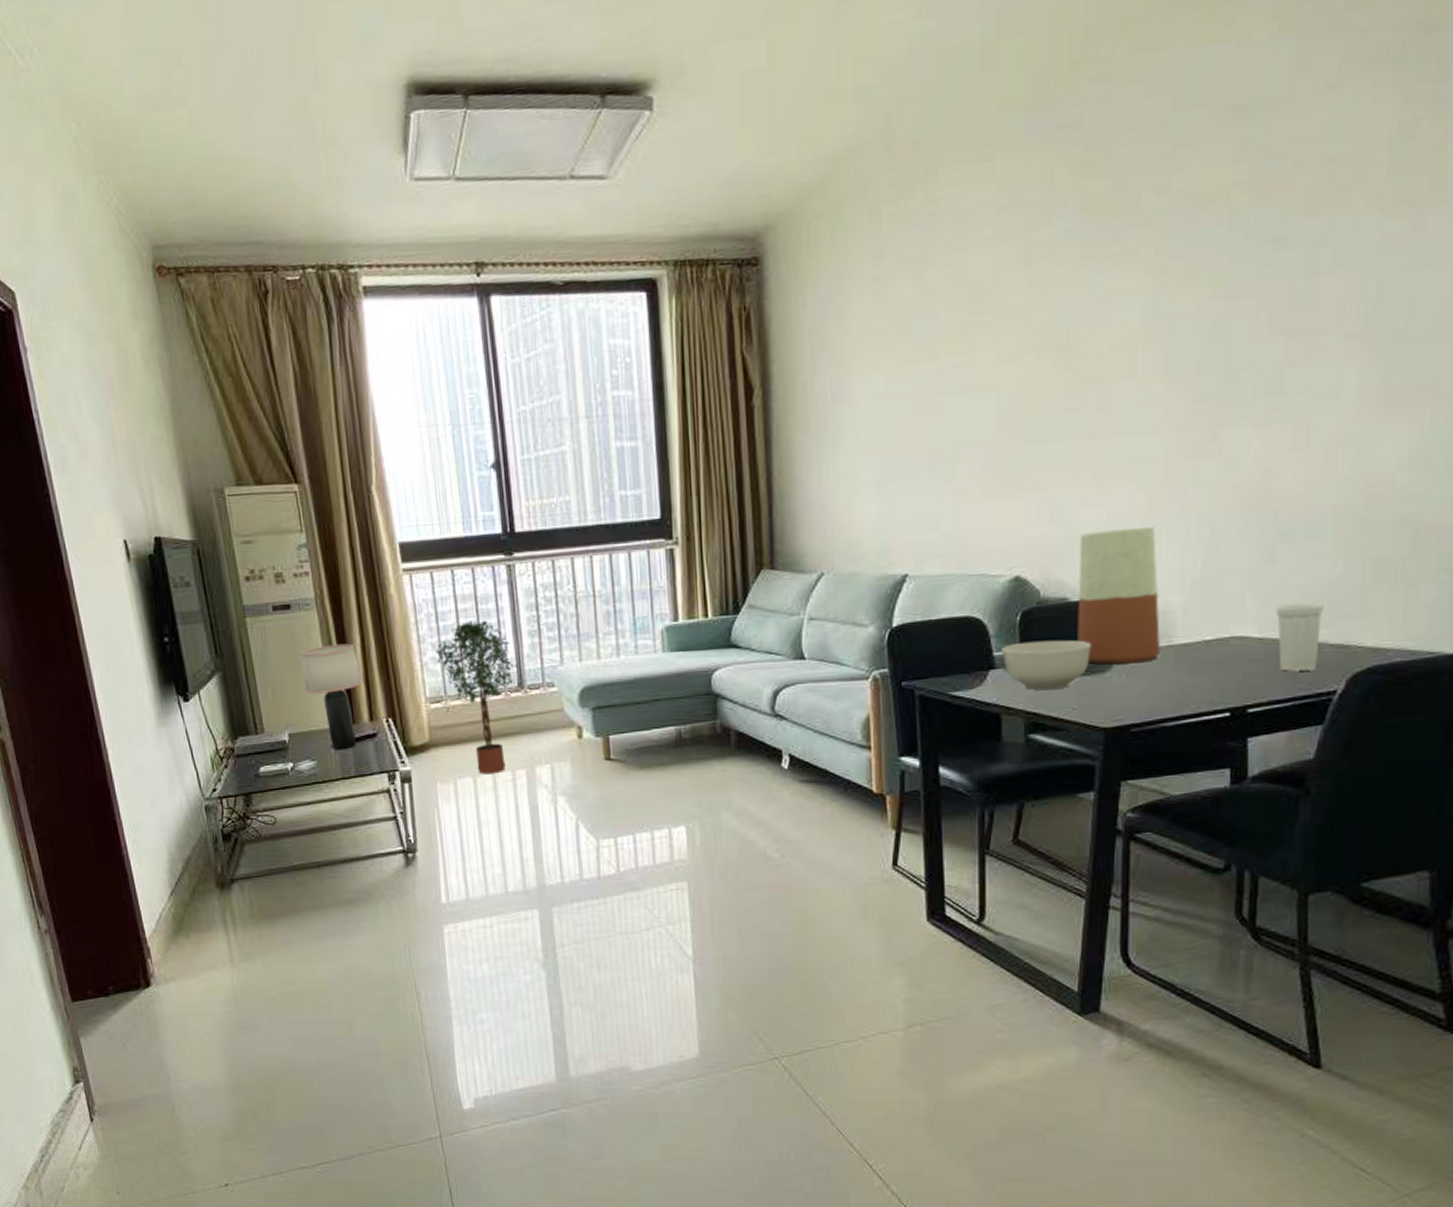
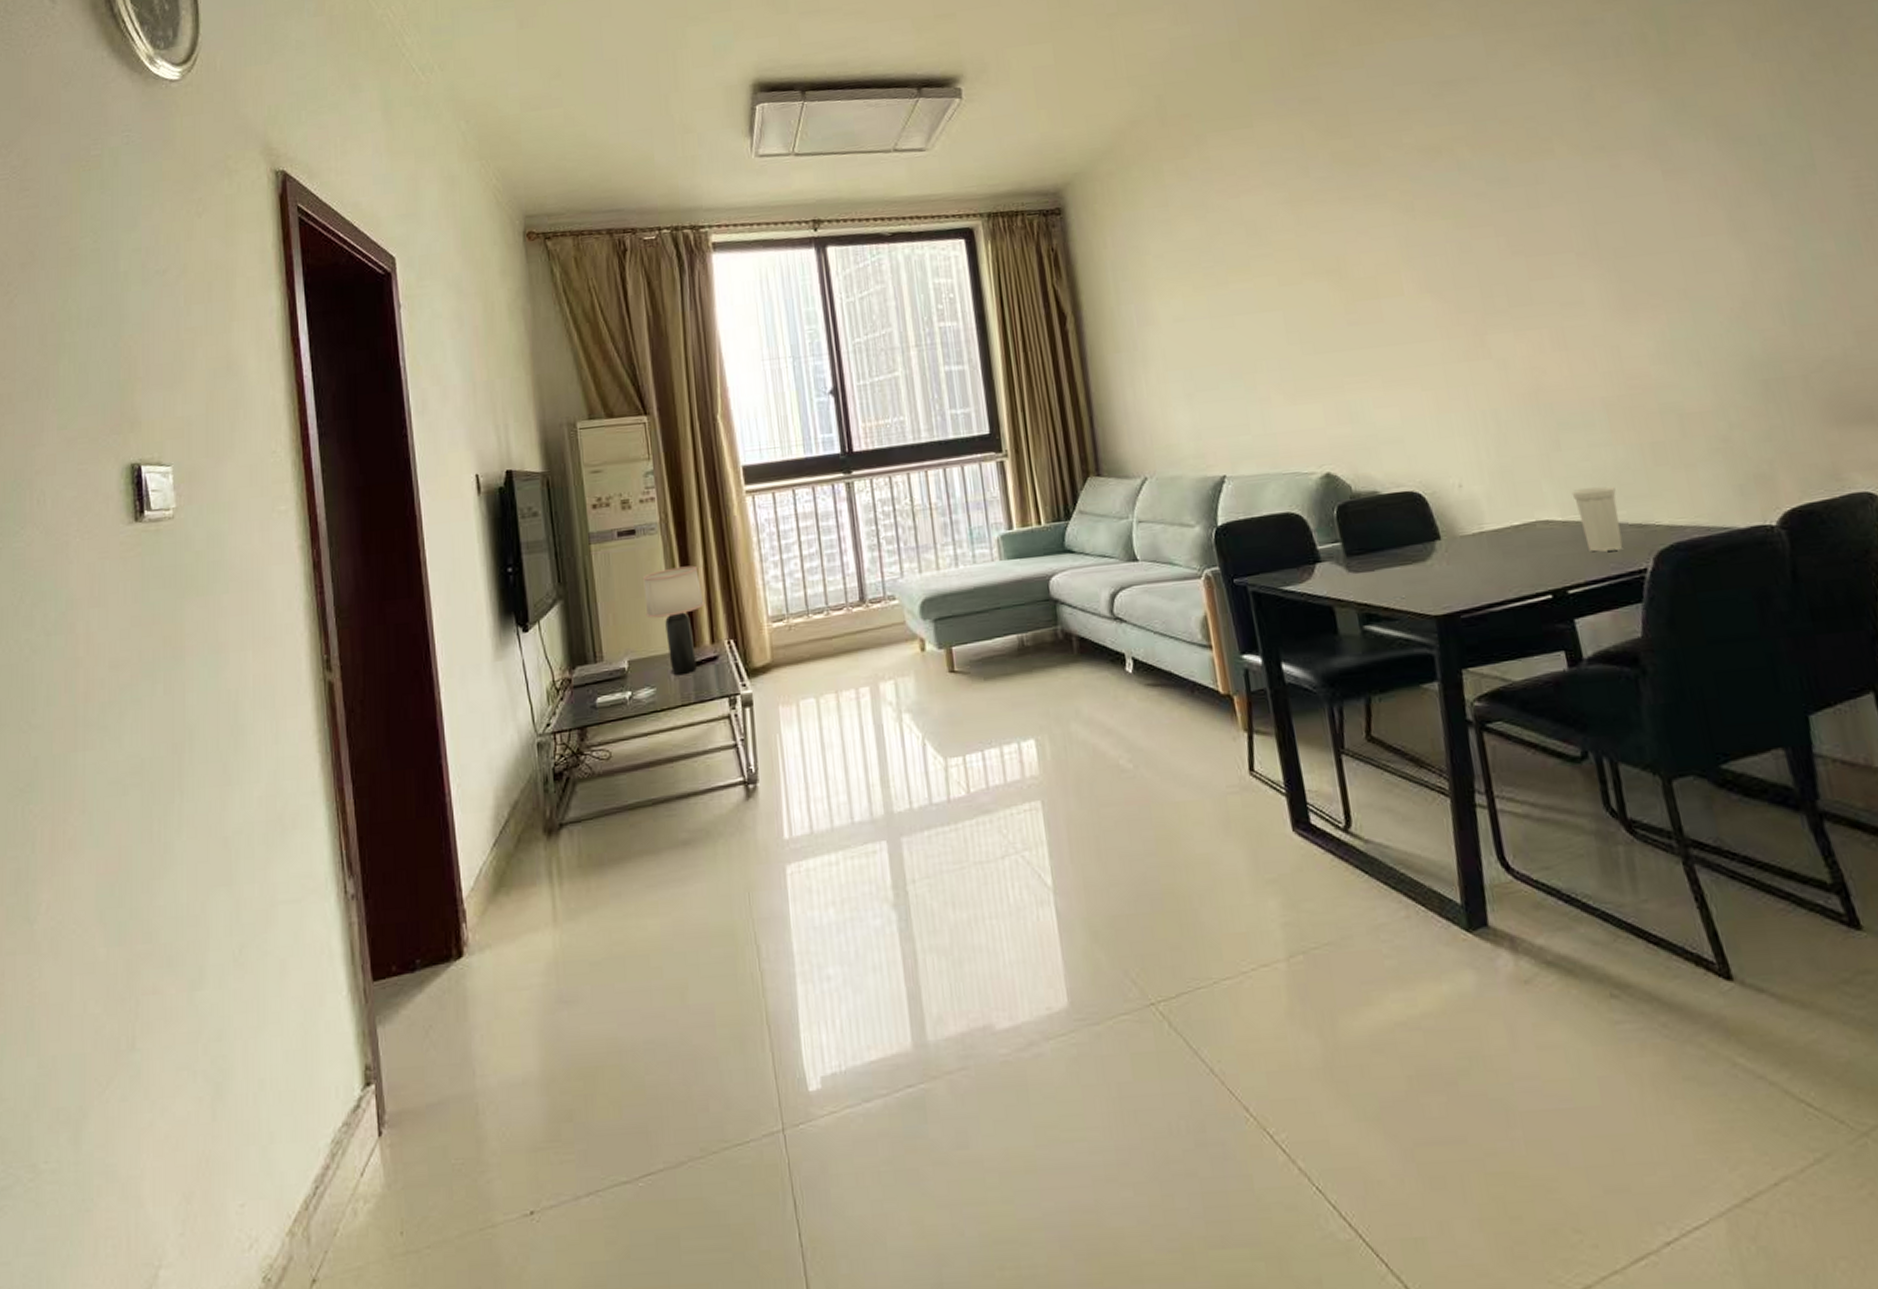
potted tree: present [435,620,518,775] -> none [777,536,859,695]
bowl: present [1001,639,1091,691] -> none [1323,531,1409,581]
vase: present [1077,526,1160,665] -> none [1379,422,1474,554]

